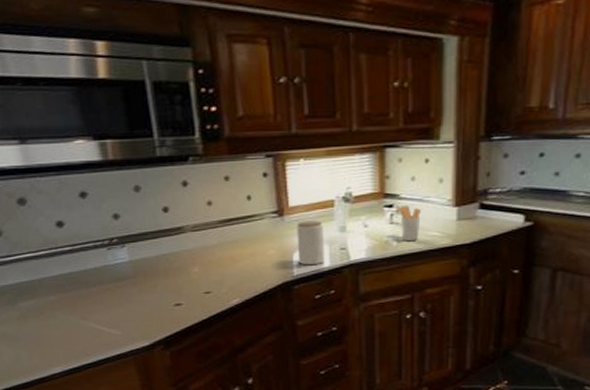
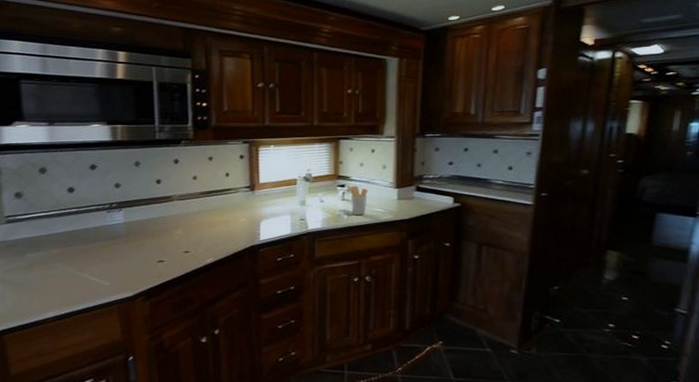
jar: present [296,220,325,266] -> none [264,195,287,232]

